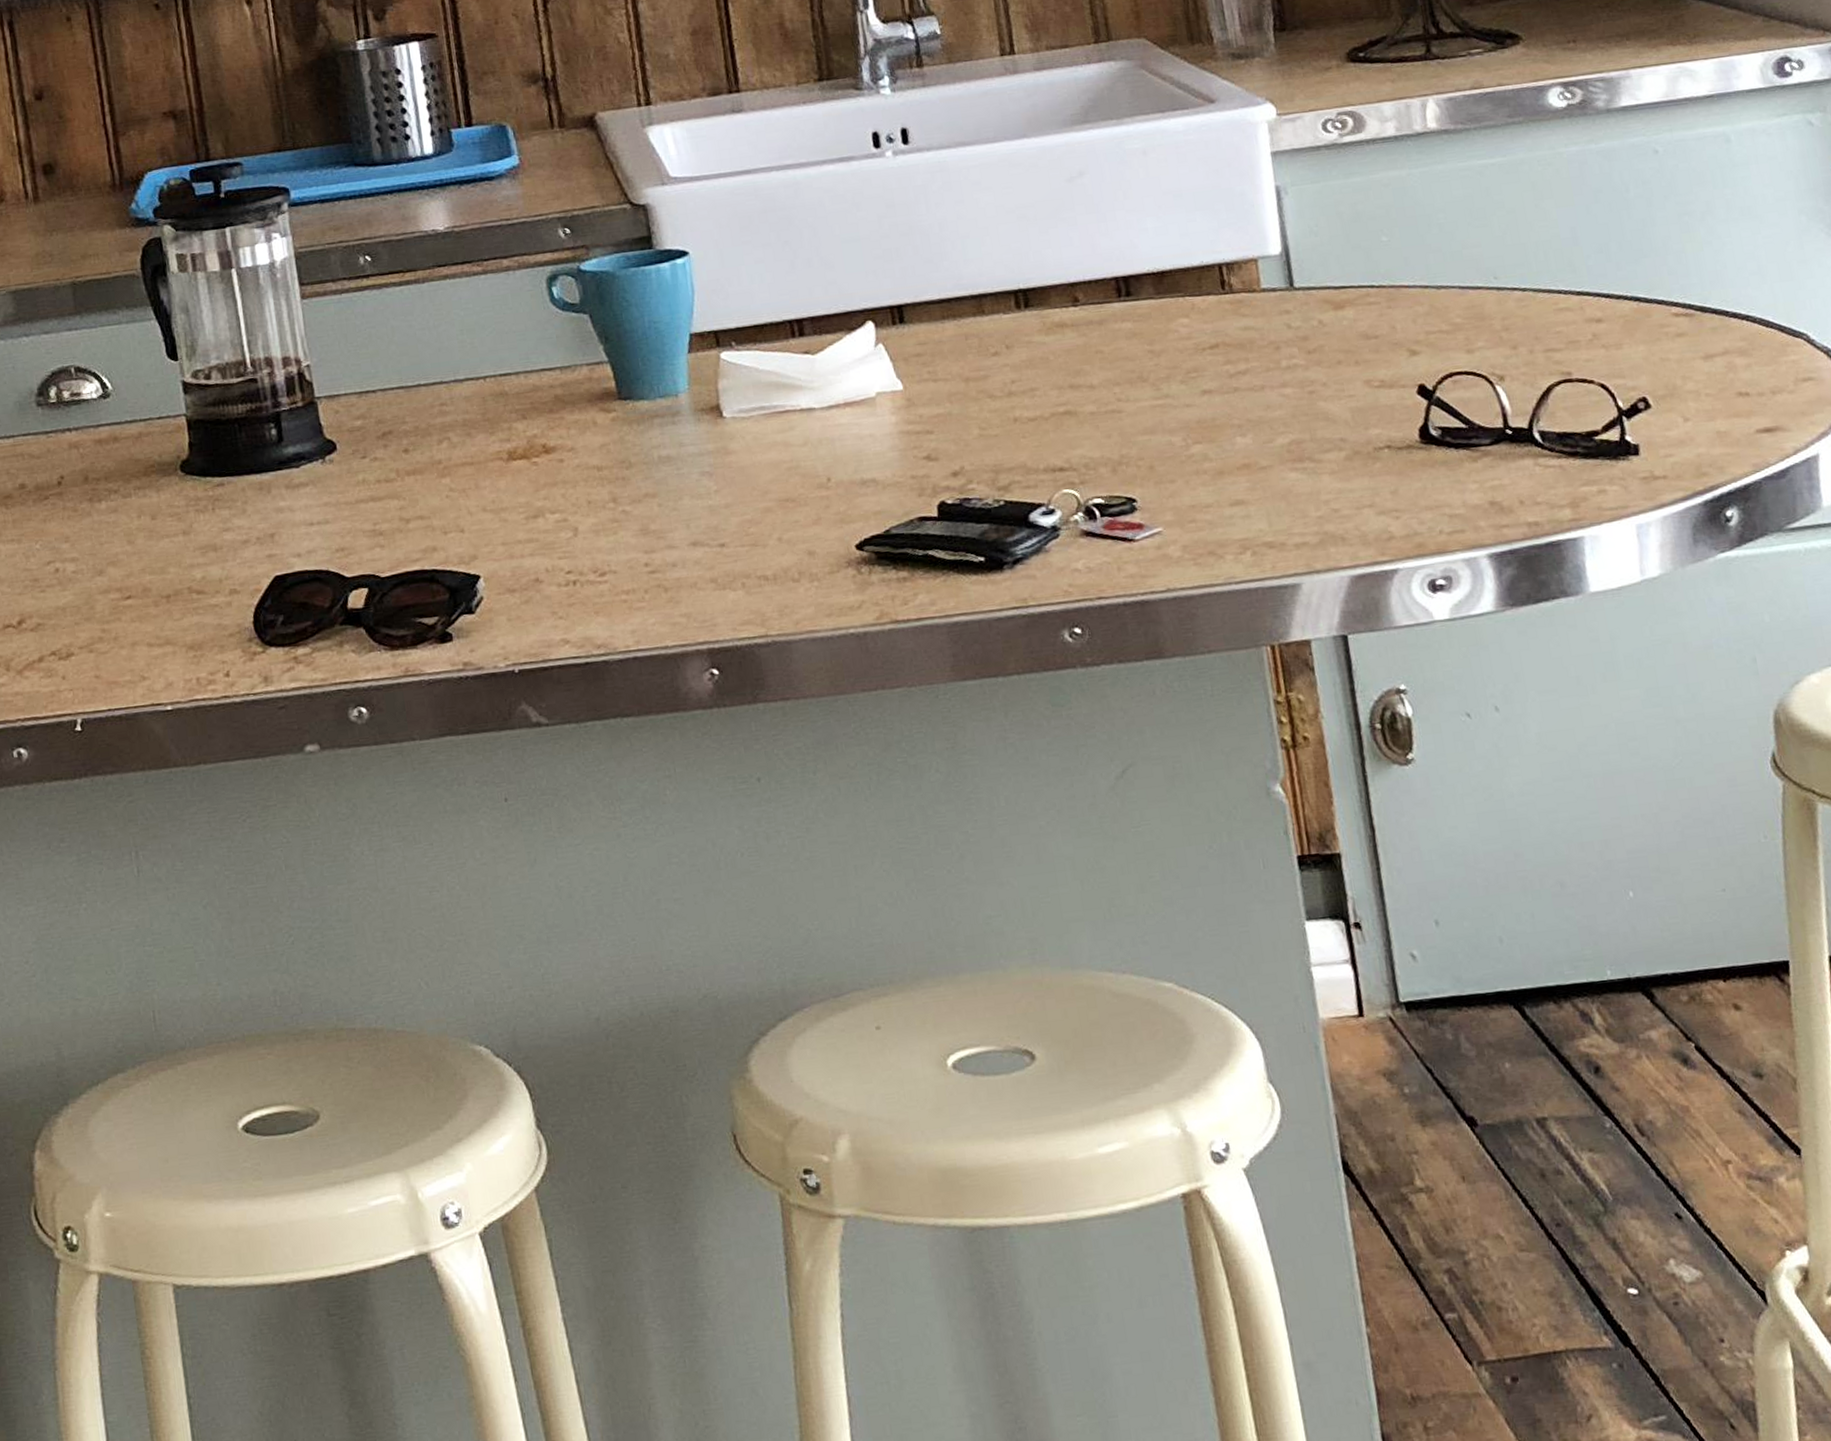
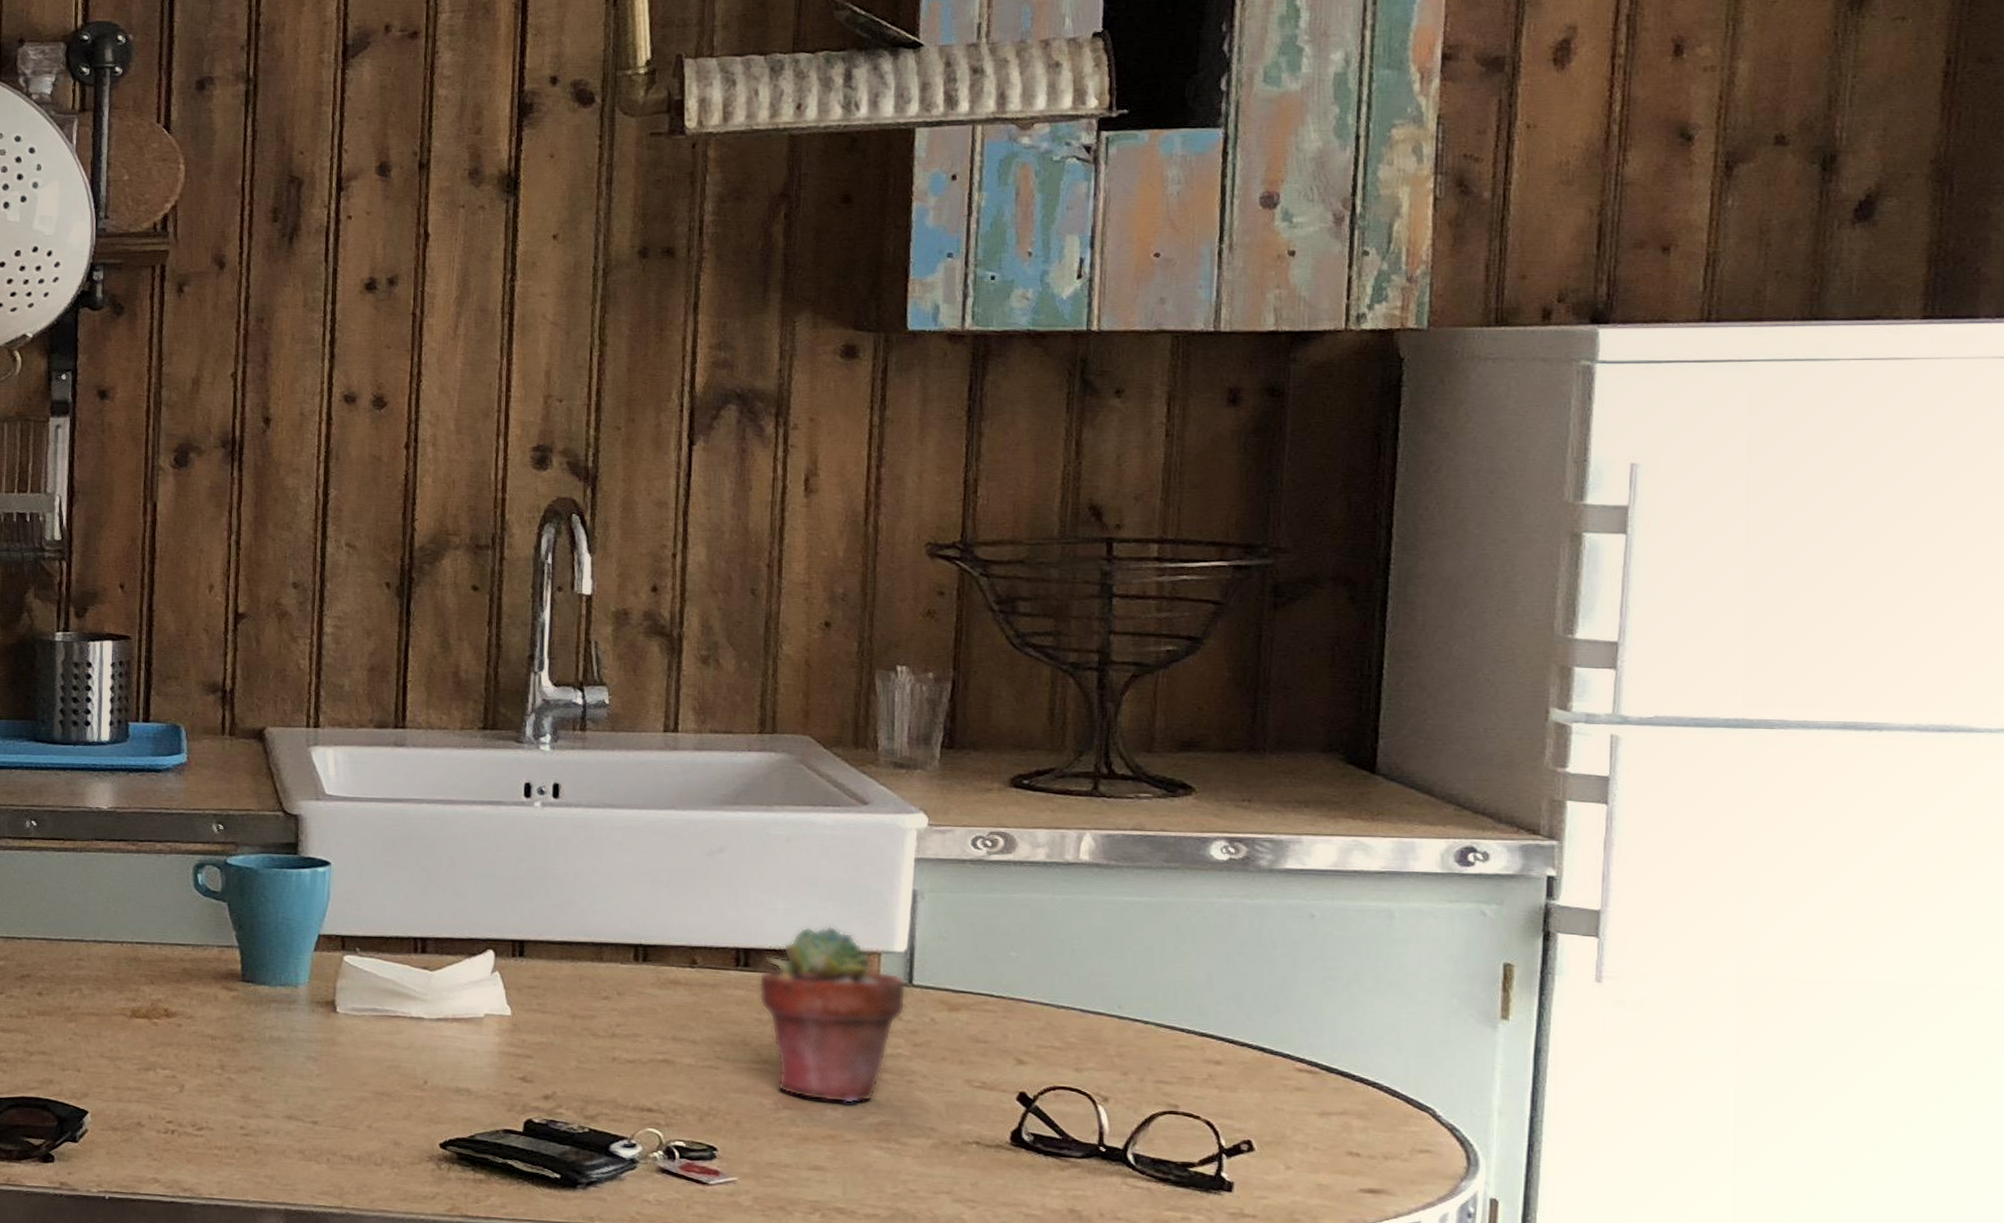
potted succulent: none [1142,237,1293,429] -> present [758,925,906,1104]

